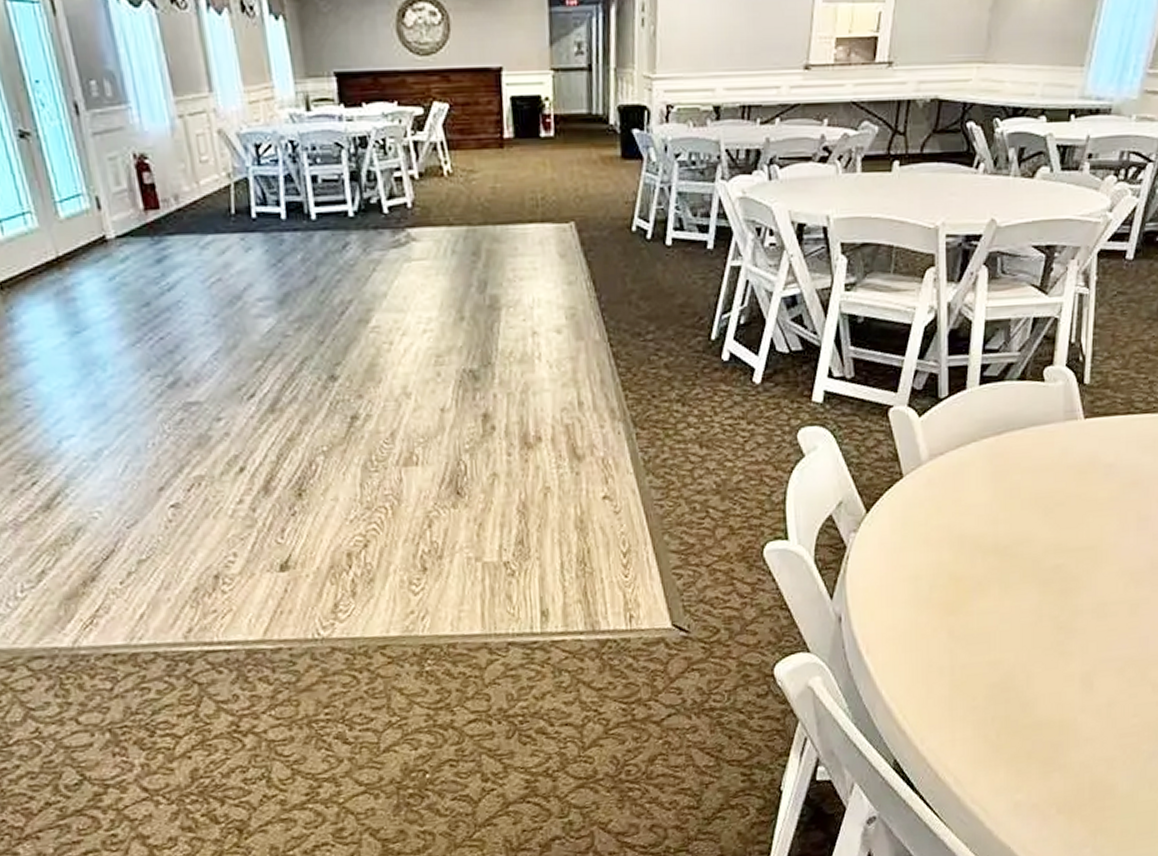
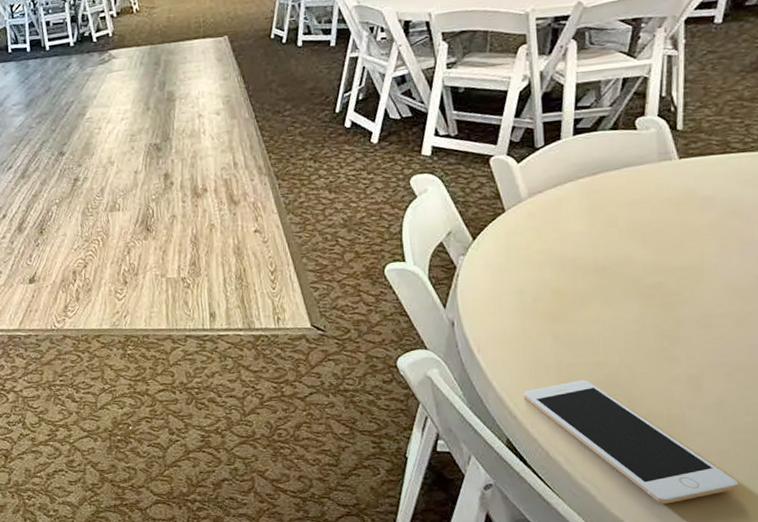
cell phone: none [914,683,1123,825] -> present [523,380,739,504]

